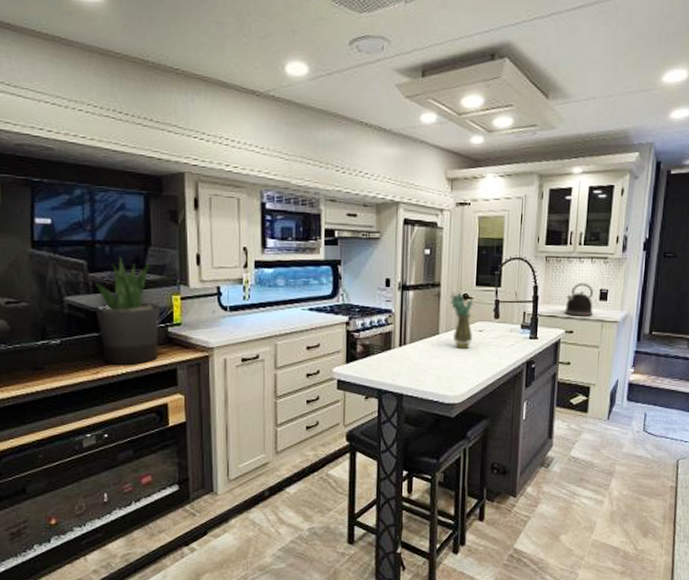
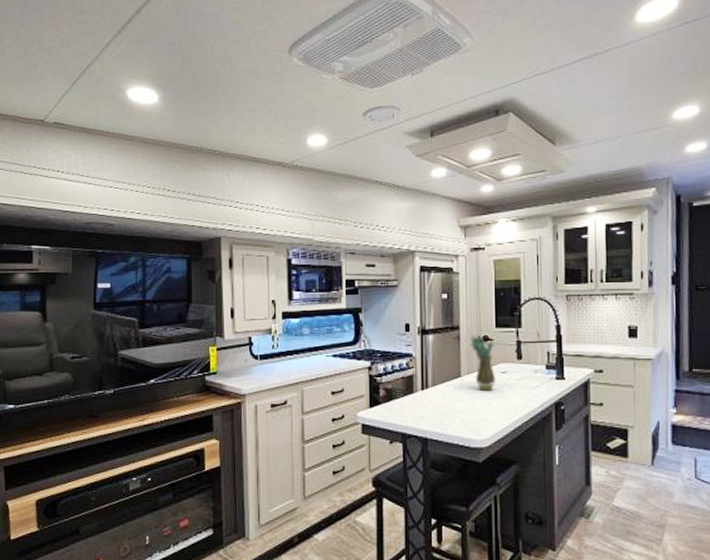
planter: present [95,256,161,366] -> none [144,313,199,413]
kettle: present [565,282,594,316] -> none [592,320,623,355]

